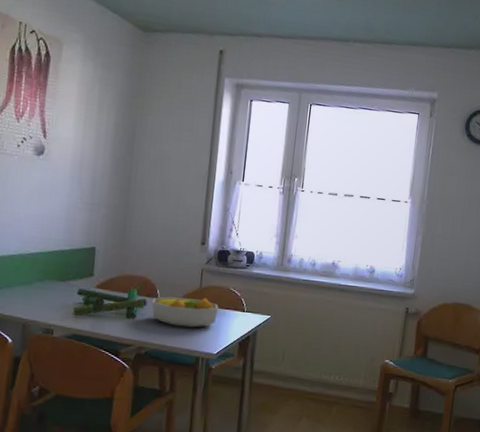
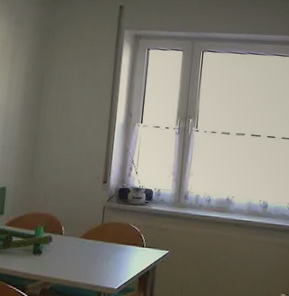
fruit bowl: present [152,296,219,328] -> none [57,233,119,263]

